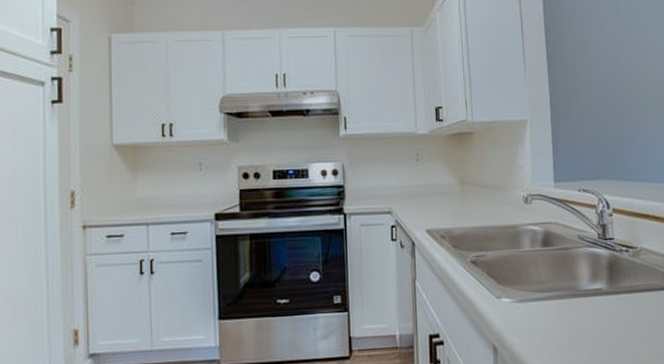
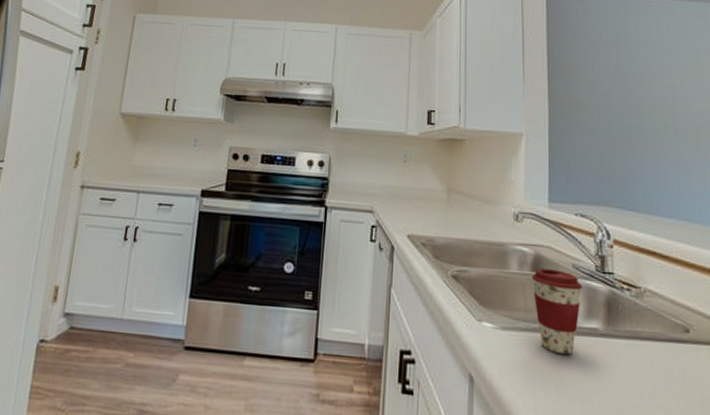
coffee cup: none [542,242,588,316] -> present [532,268,583,355]

